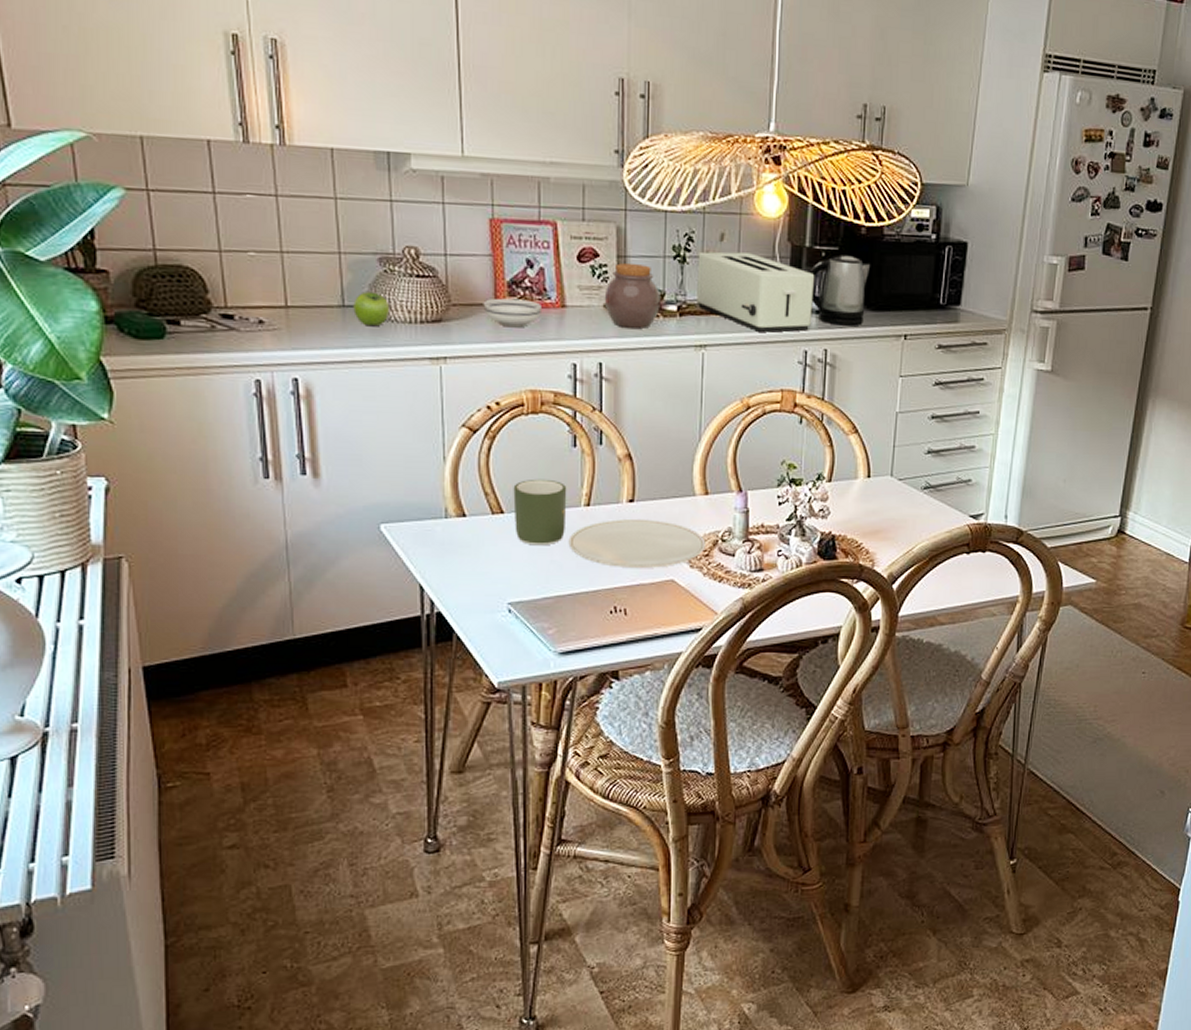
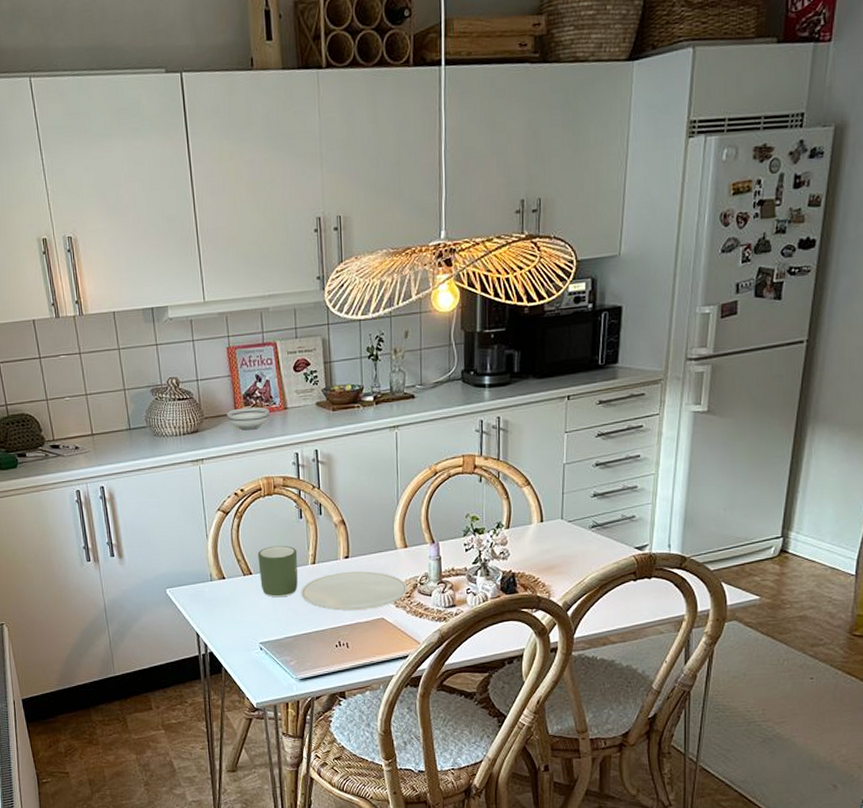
fruit: present [353,291,390,327] -> none [136,416,162,442]
jar: present [604,263,660,328] -> none [316,366,360,419]
toaster: present [697,251,815,332] -> none [387,344,486,409]
kettle: present [809,254,871,326] -> none [481,333,535,396]

